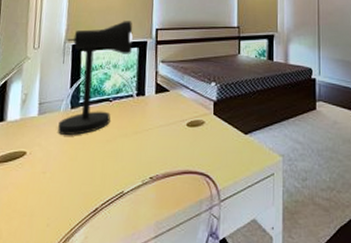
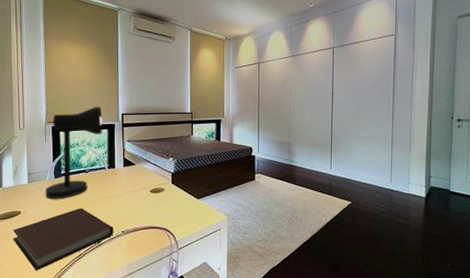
notebook: none [13,146,139,232] -> present [12,208,113,271]

